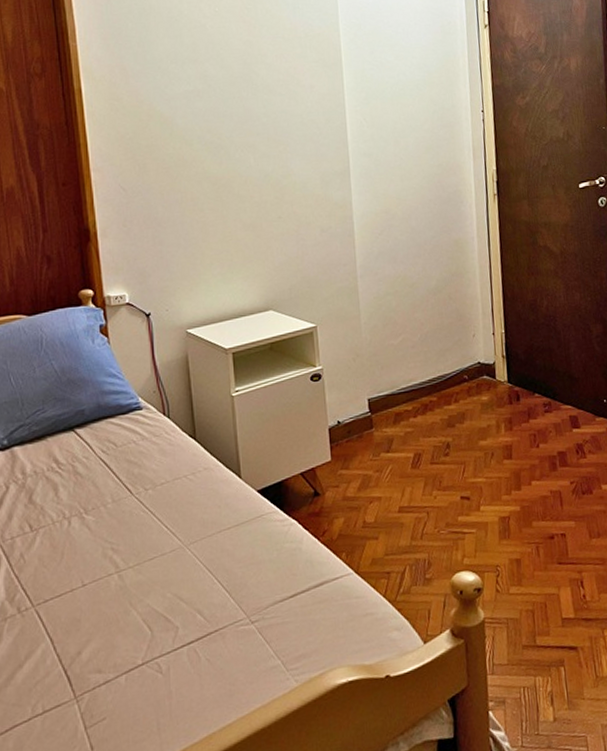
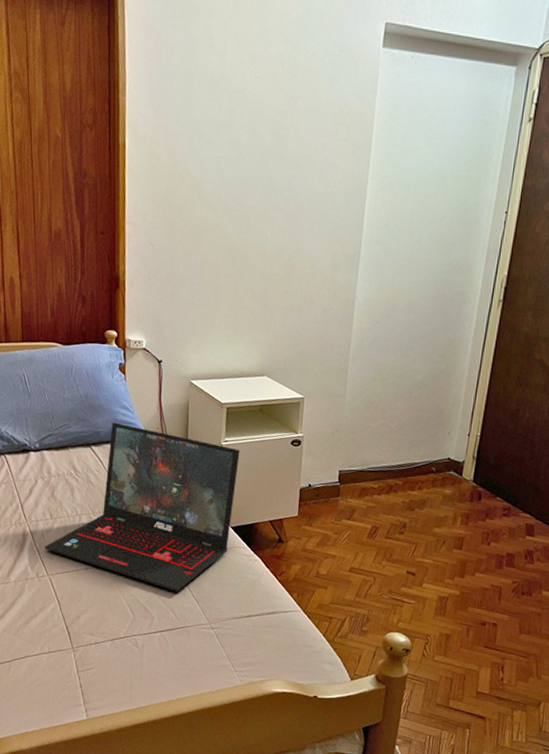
laptop: none [25,394,258,588] -> present [44,422,240,592]

